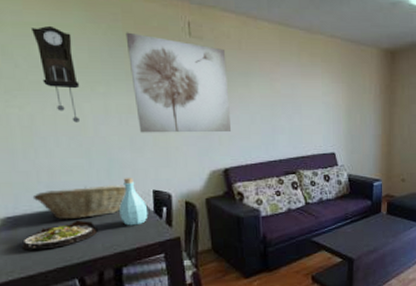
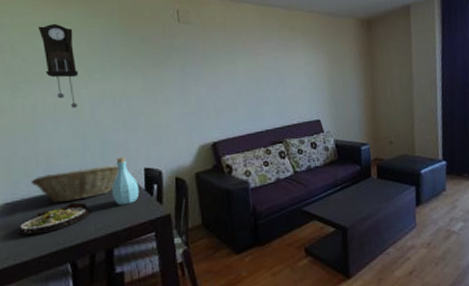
wall art: present [125,32,231,133] -> none [121,23,218,114]

